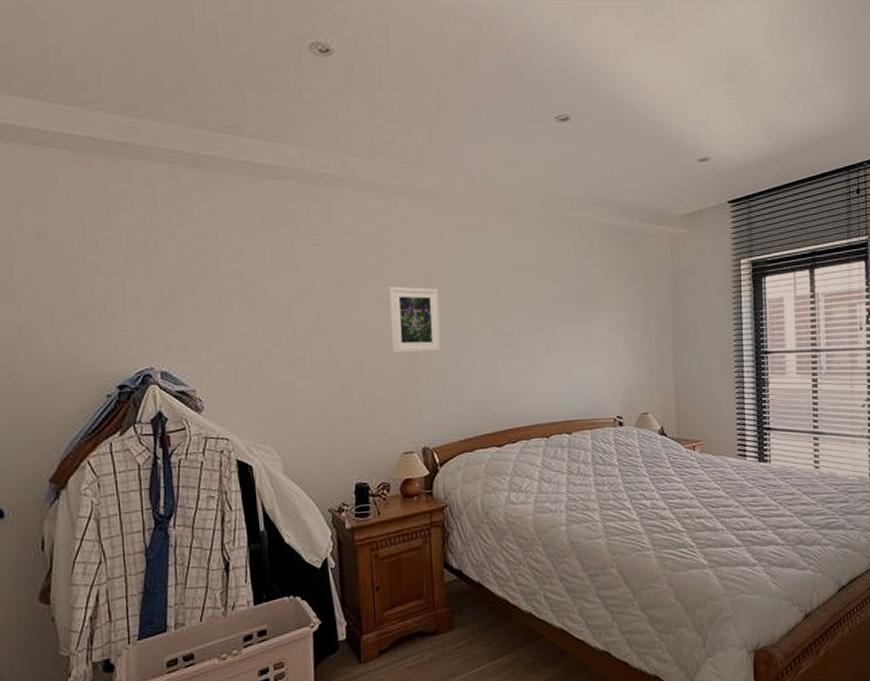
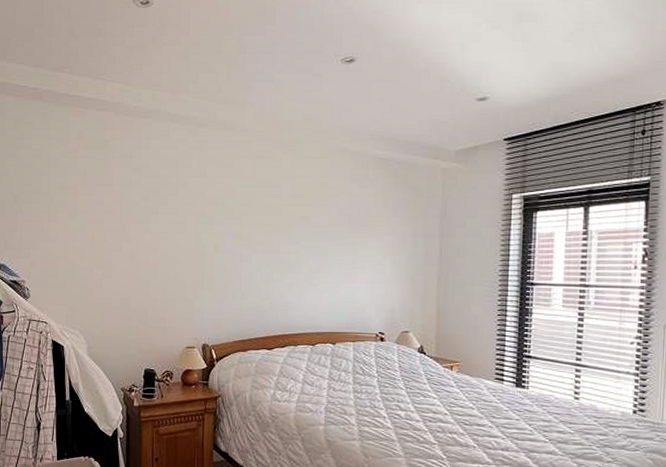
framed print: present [388,286,441,354] -> none [182,204,227,262]

